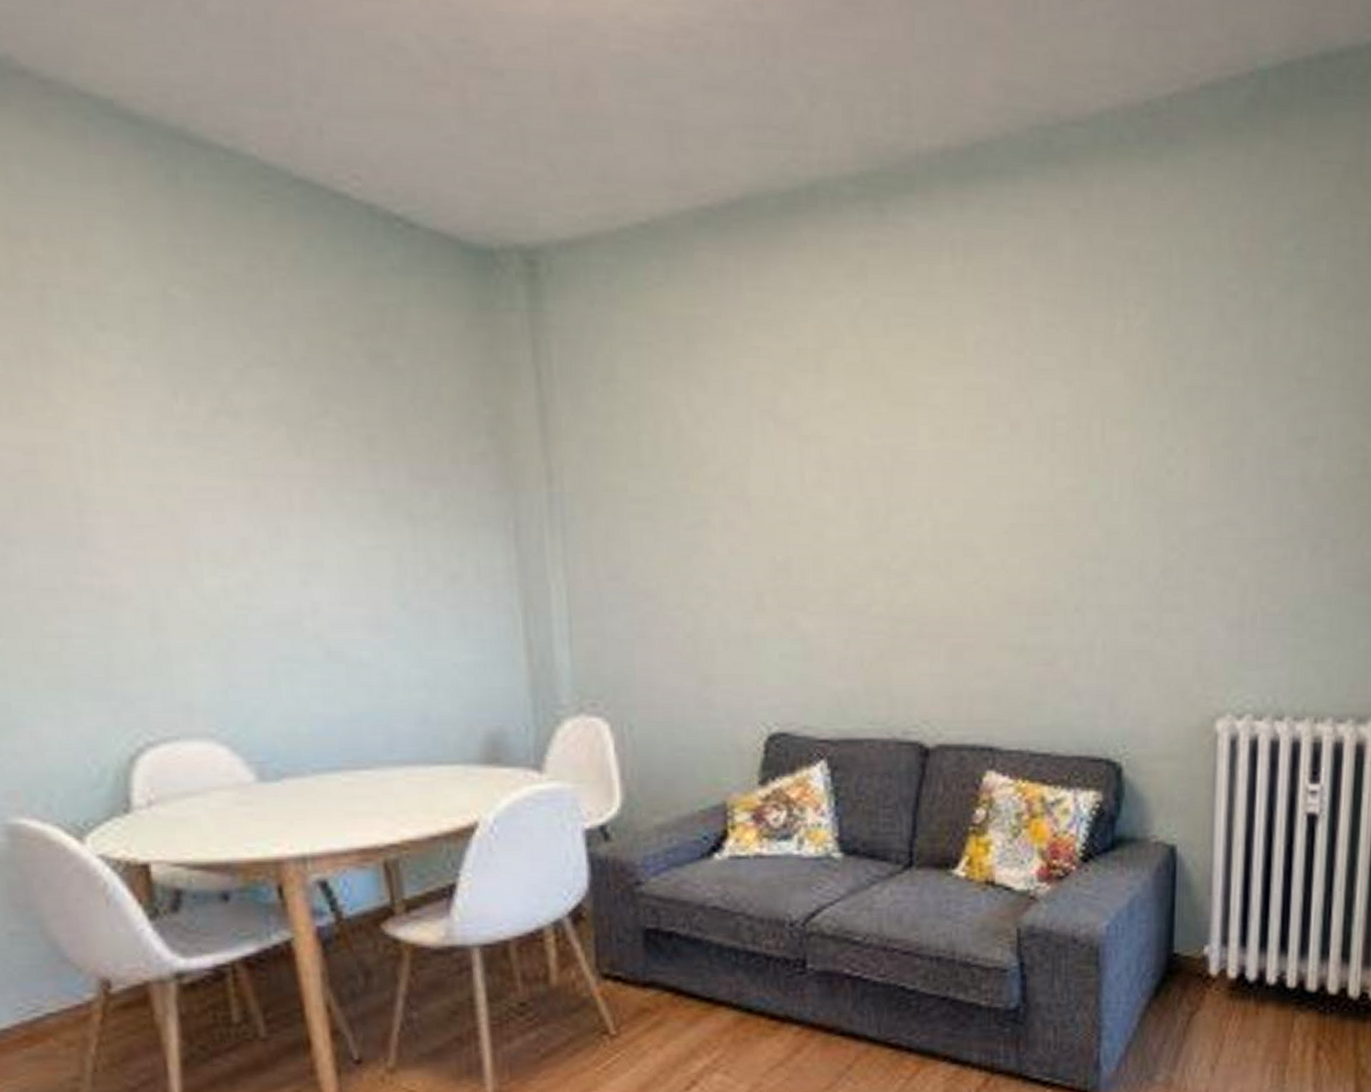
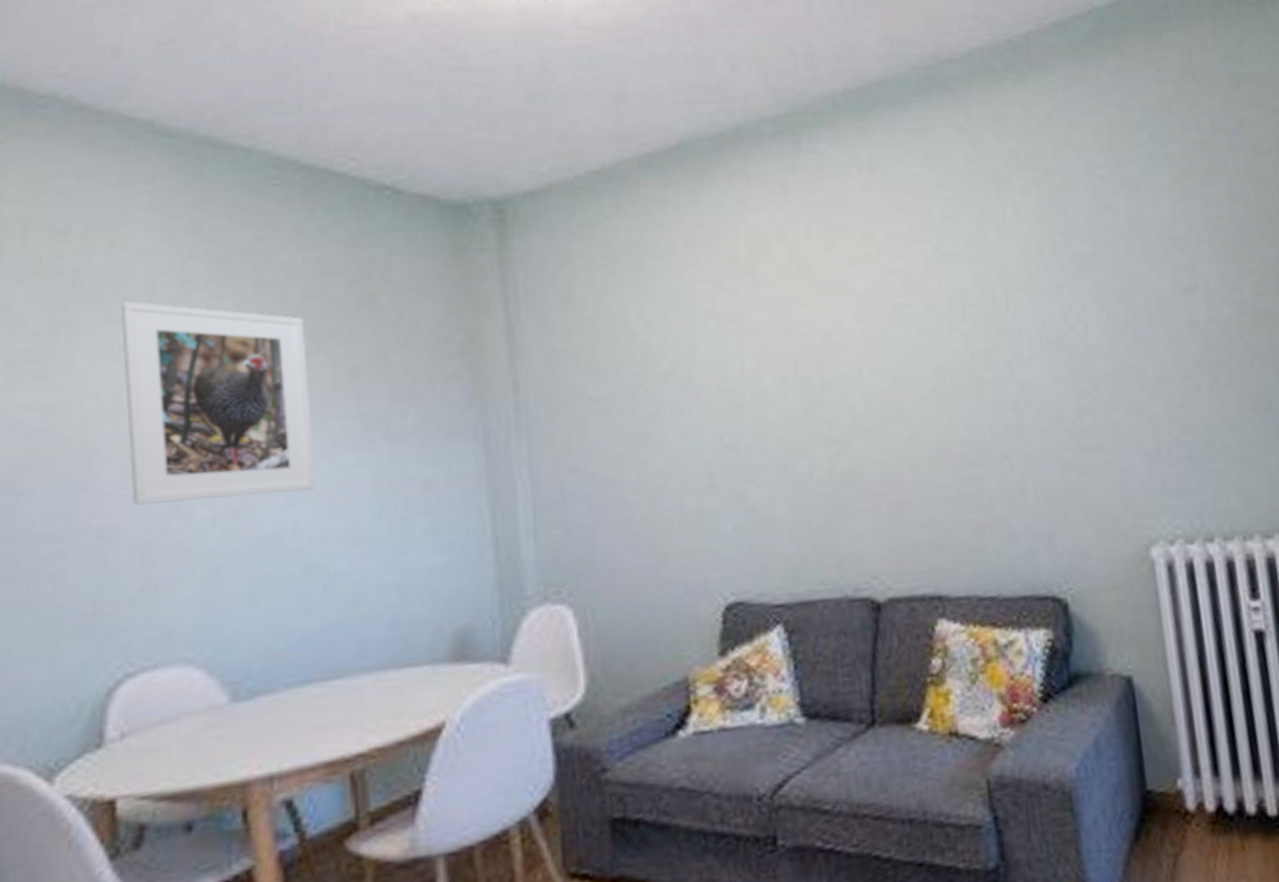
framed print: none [97,329,334,570] -> present [120,301,317,505]

